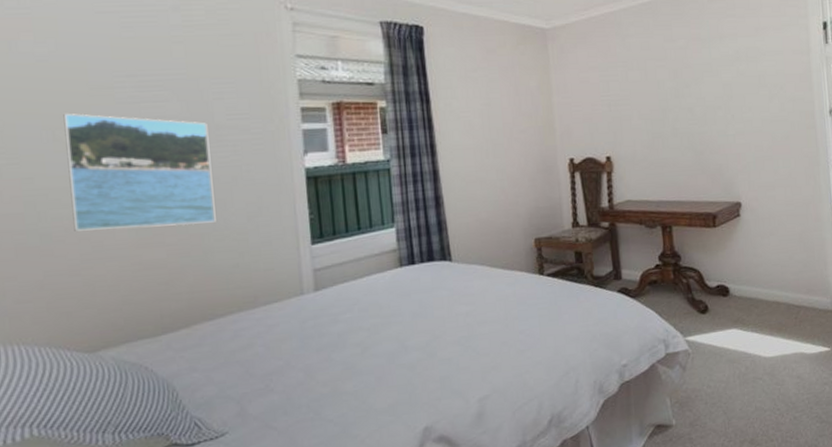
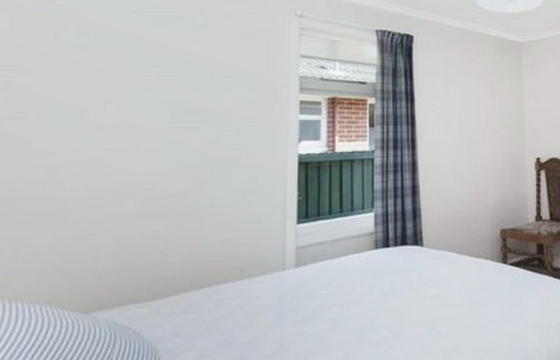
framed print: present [63,113,216,231] -> none [87,95,217,201]

